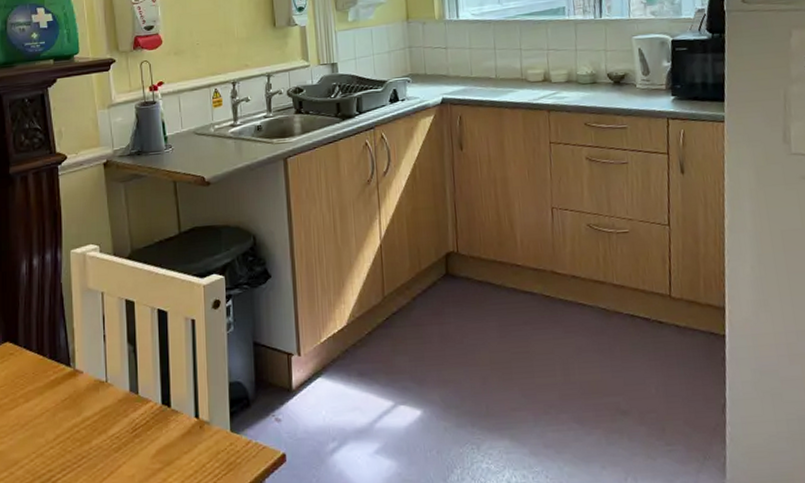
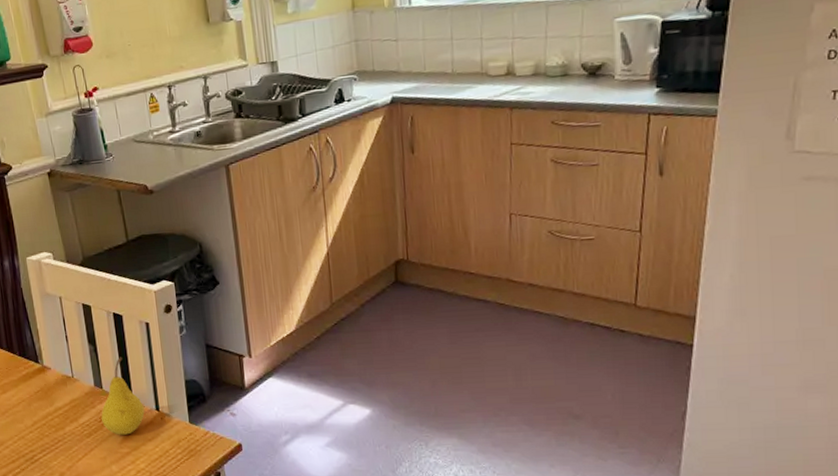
fruit: none [134,357,182,448] -> present [101,357,145,435]

